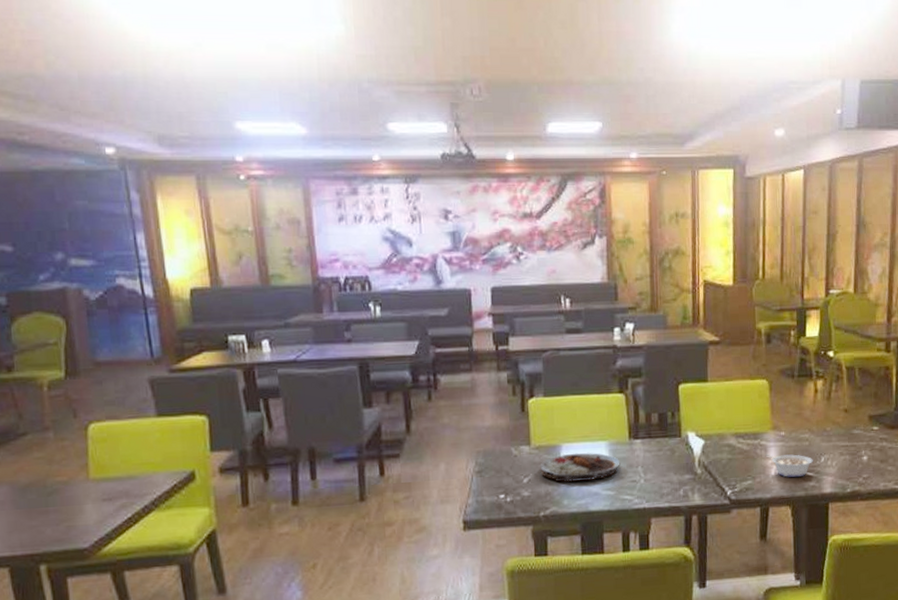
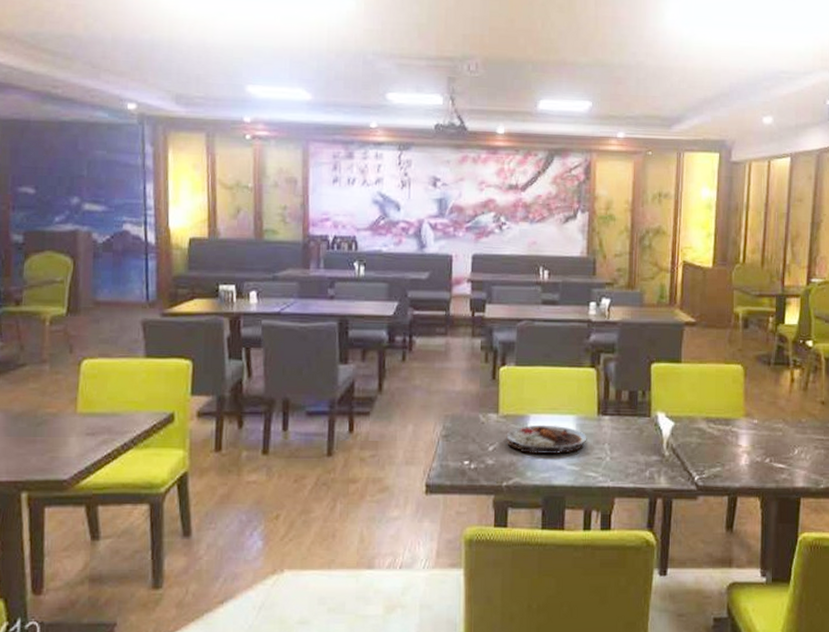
legume: present [765,454,813,478] -> none [736,441,786,469]

